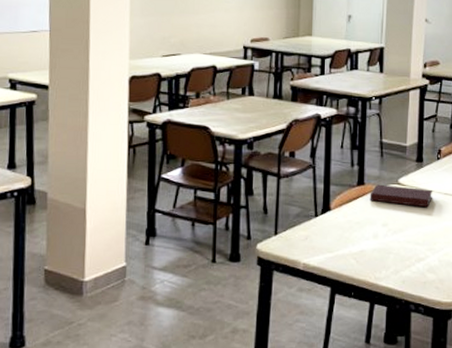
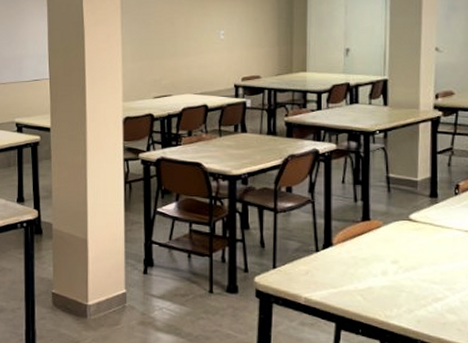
notebook: present [370,184,433,208] -> none [376,220,451,245]

